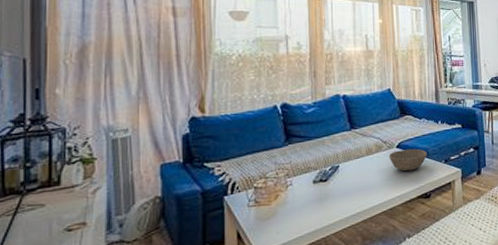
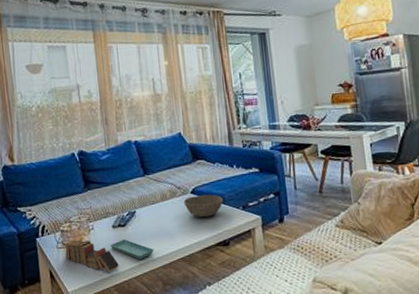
book: none [257,196,317,231] -> present [65,239,119,273]
saucer: none [308,194,356,215] -> present [110,239,154,259]

